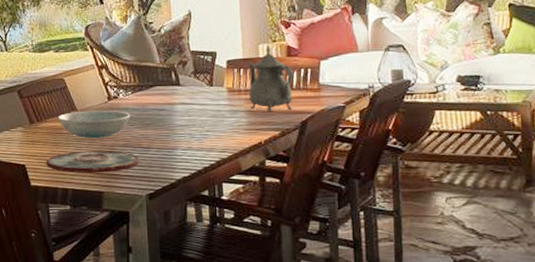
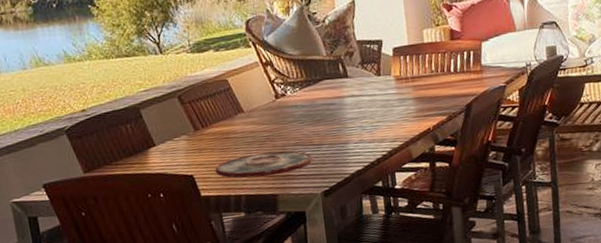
dish: present [58,110,130,138] -> none [224,109,300,141]
teapot: present [247,45,294,113] -> none [412,30,457,98]

